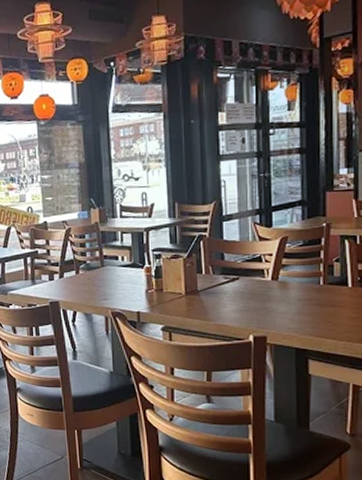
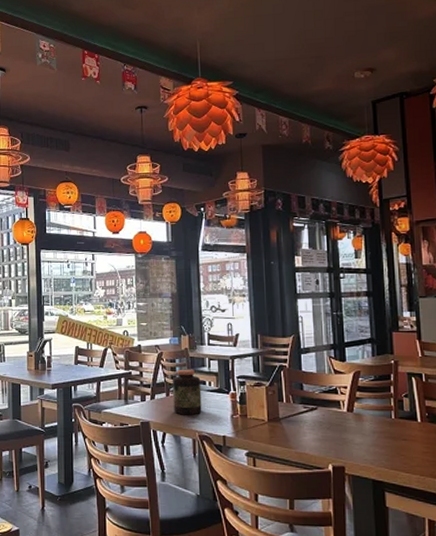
jar: none [83,244,115,293] -> present [173,369,202,415]

